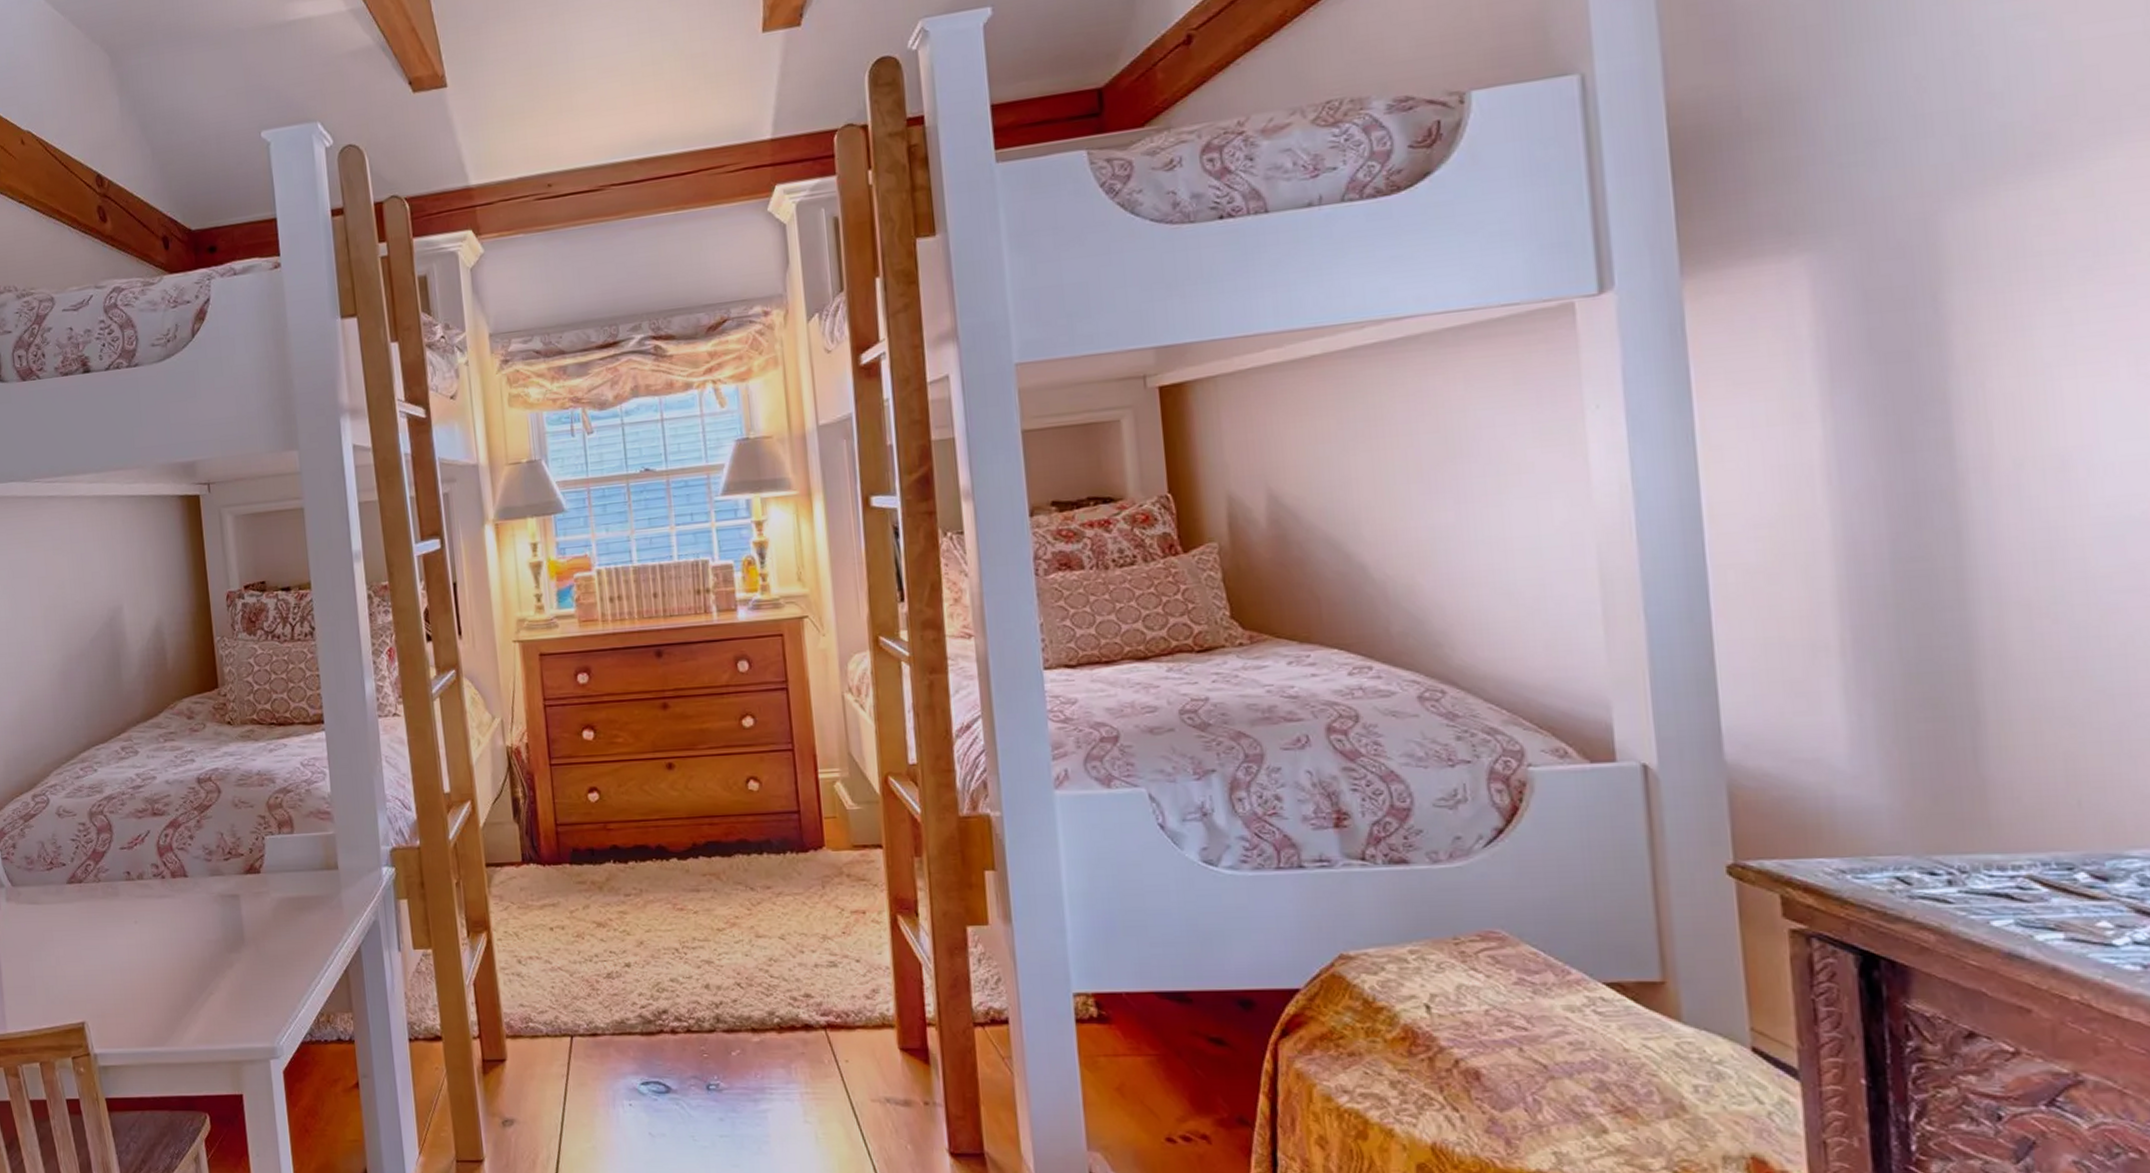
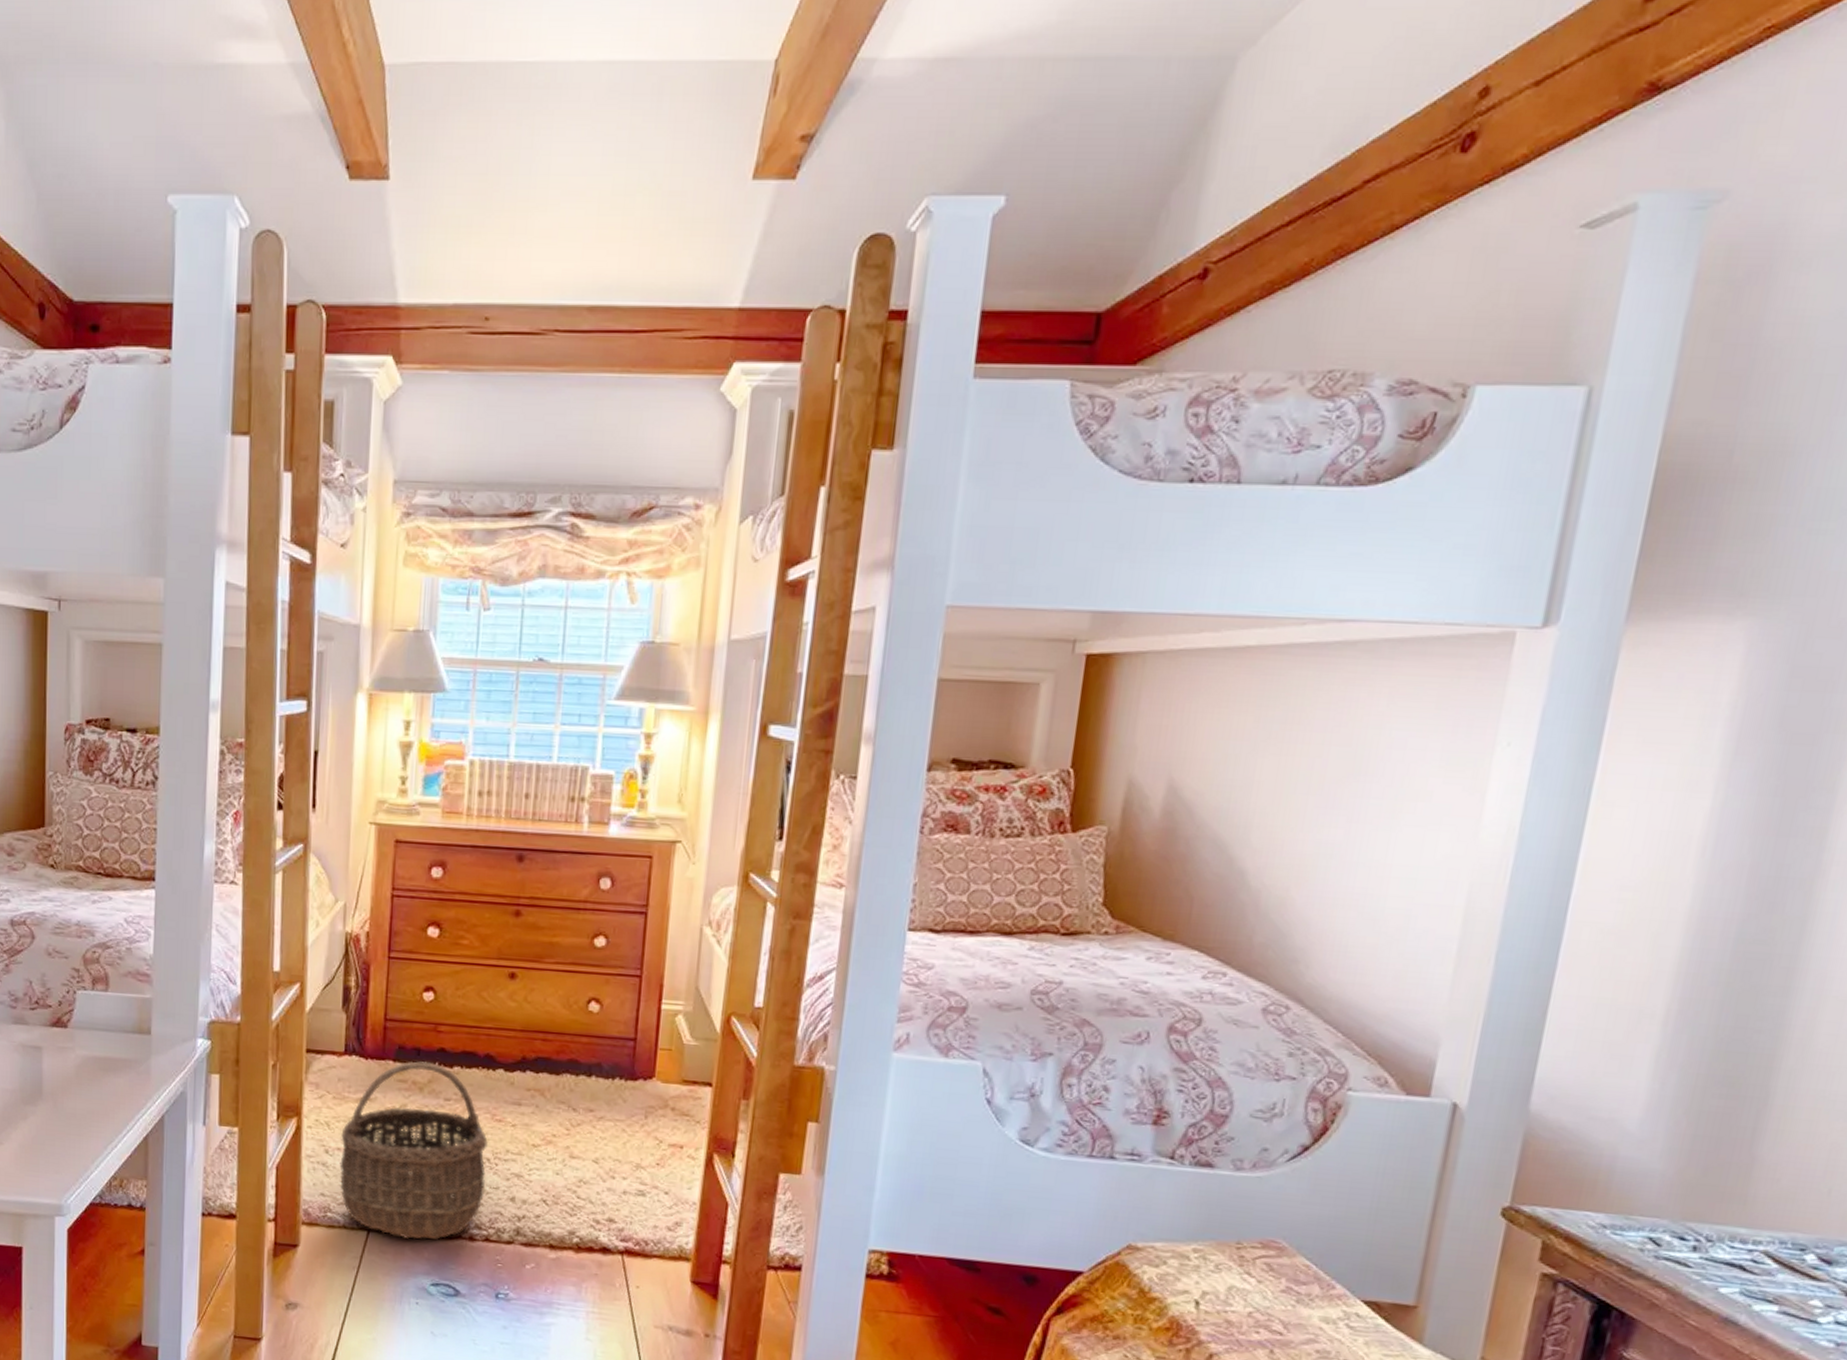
wicker basket: none [531,861,679,1040] -> present [339,1061,489,1239]

